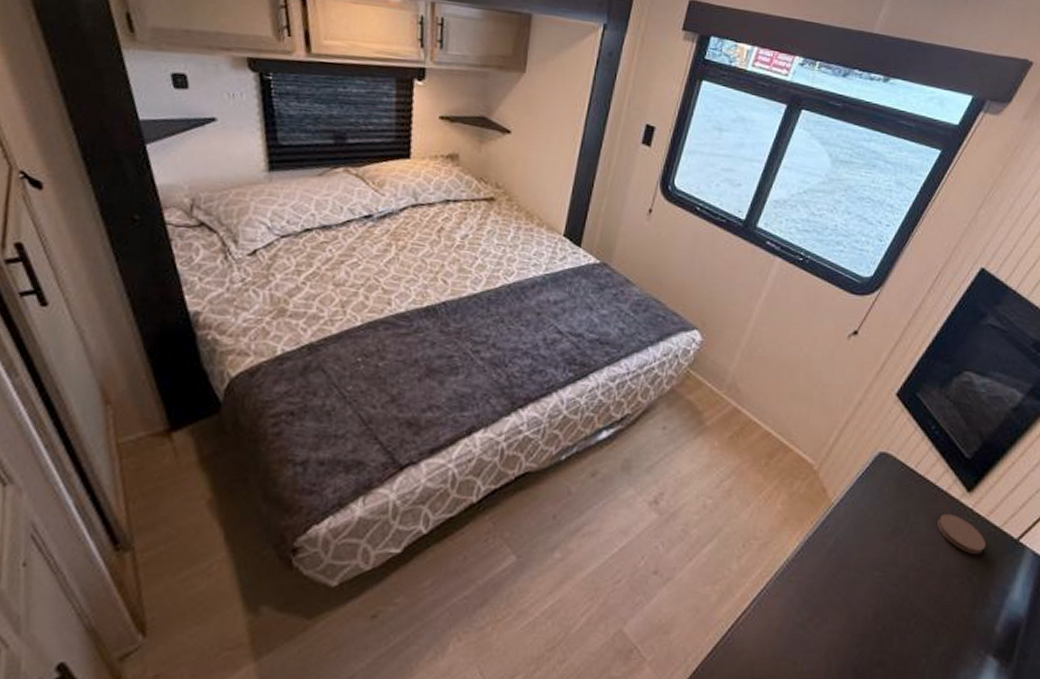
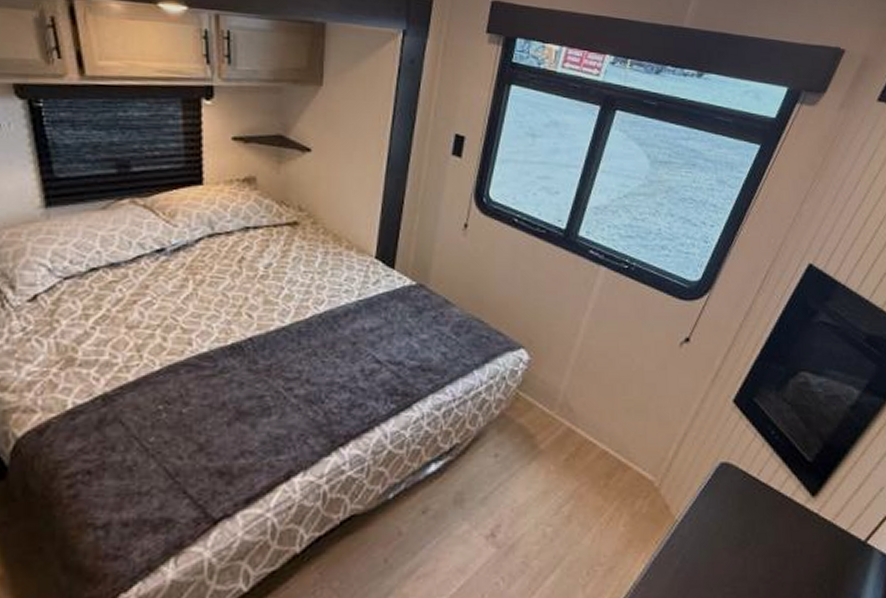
coaster: present [938,513,986,554] -> none [784,520,834,560]

